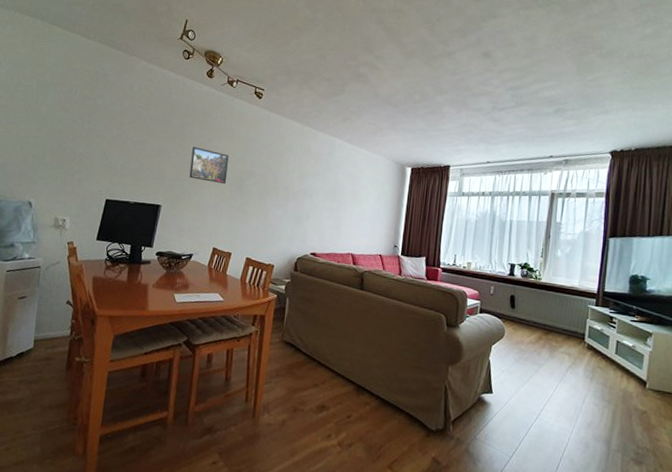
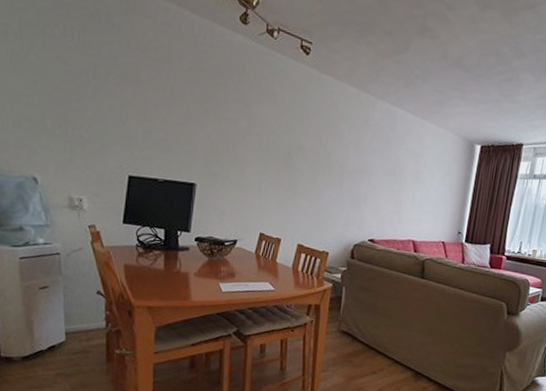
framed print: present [189,147,229,185] -> none [227,113,273,161]

